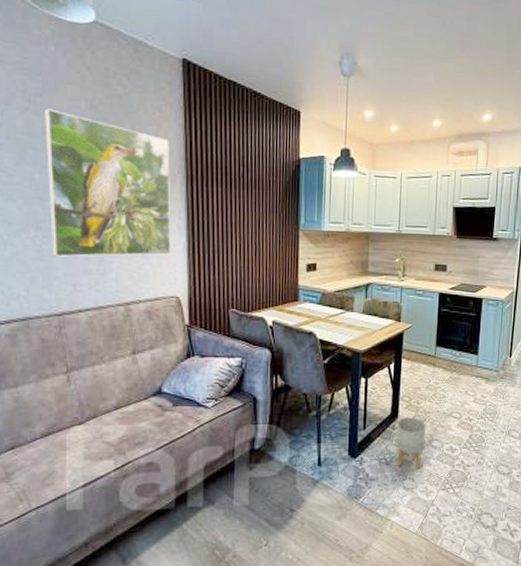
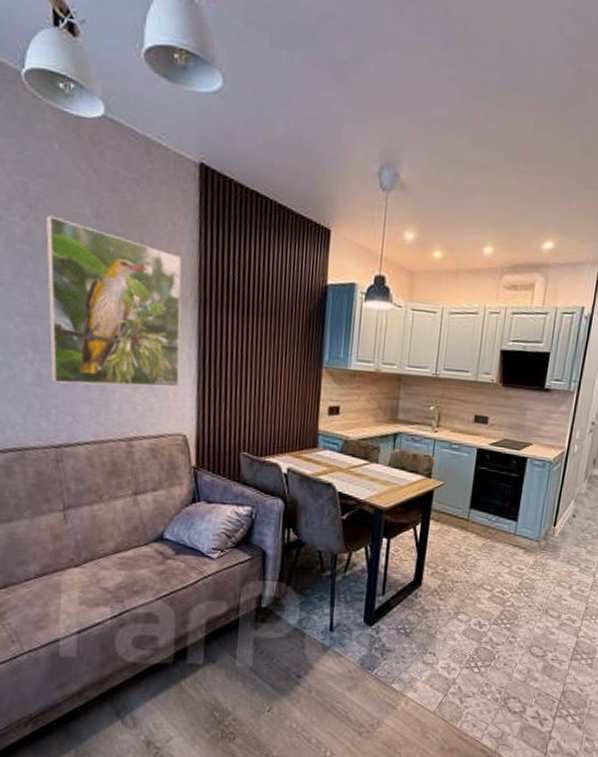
planter: present [395,416,426,469] -> none [417,584,453,643]

